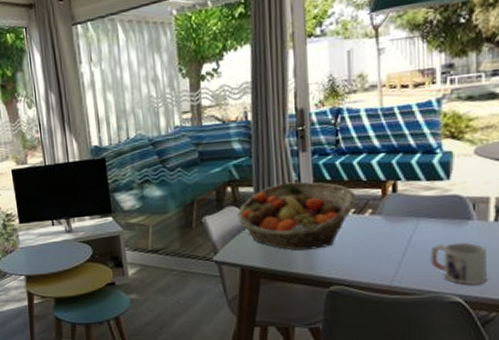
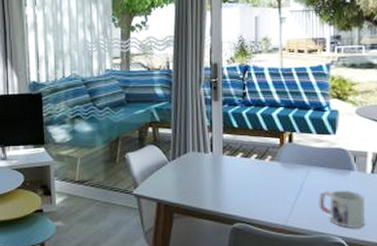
fruit basket: present [237,181,357,251] -> none [156,127,259,189]

